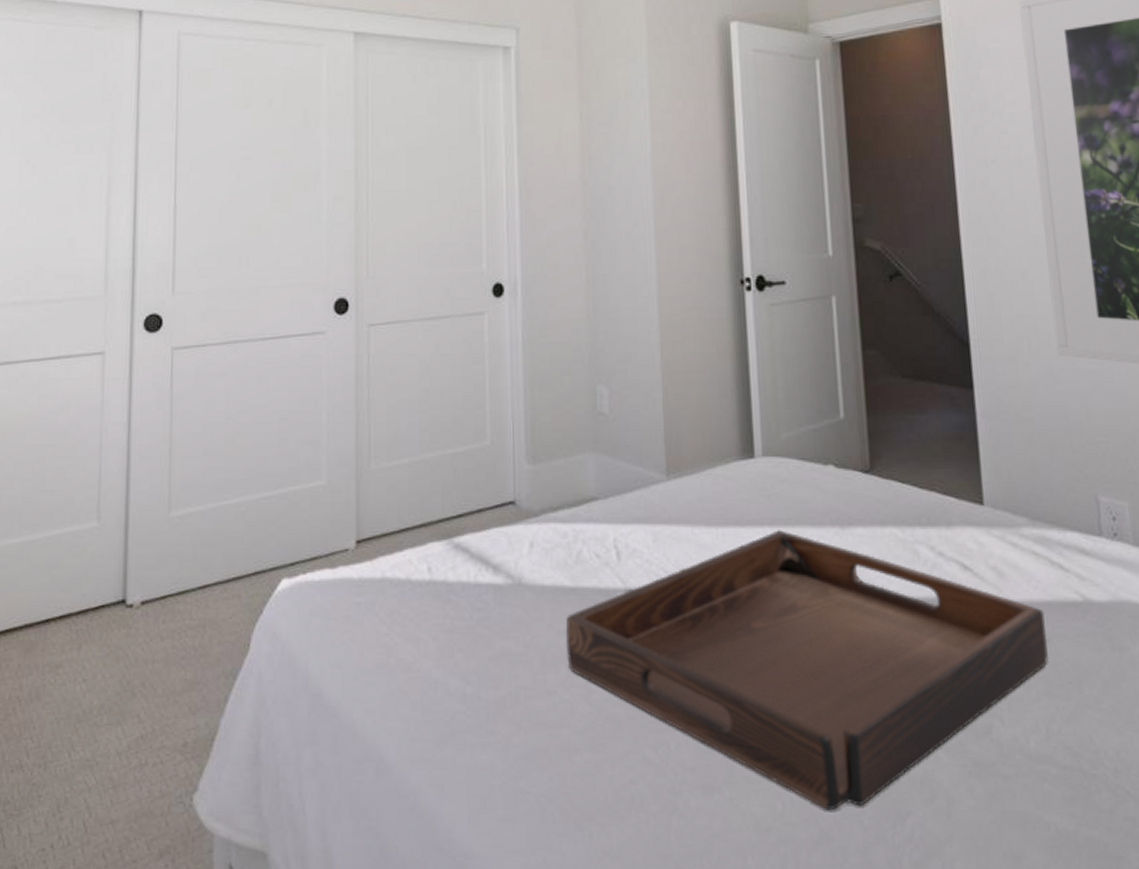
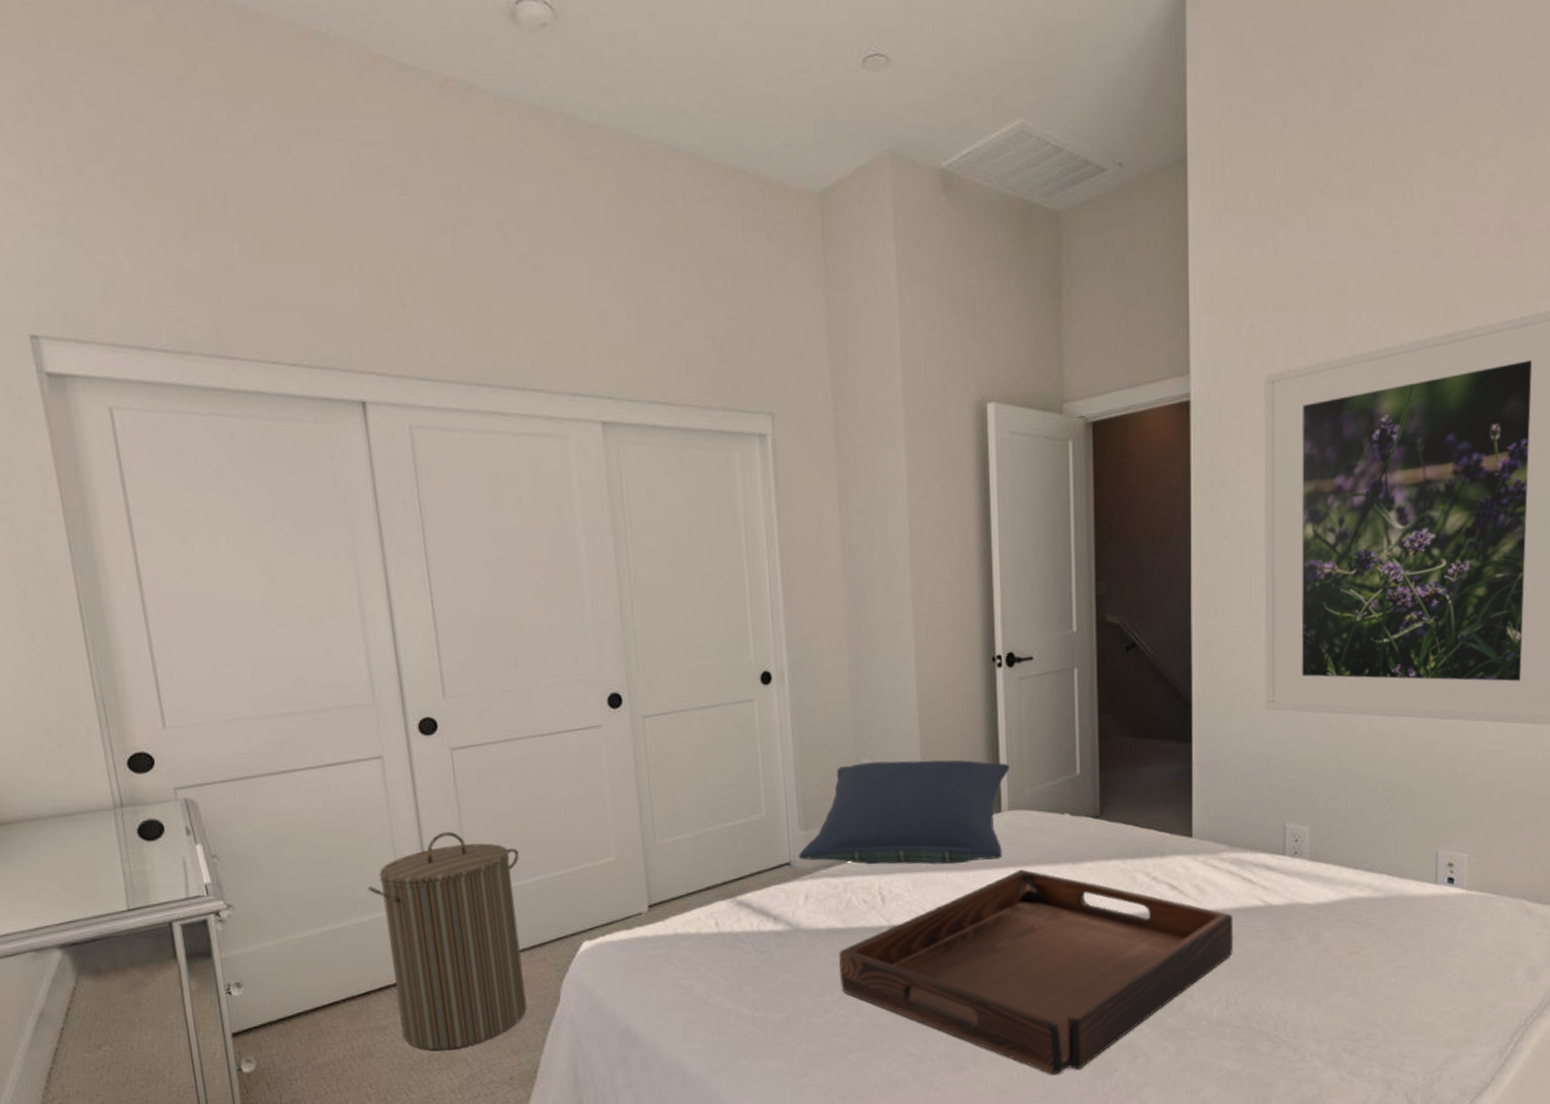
laundry hamper: none [67,439,227,700] -> present [368,831,528,1051]
pillow: none [524,390,764,518] -> present [798,759,1010,865]

